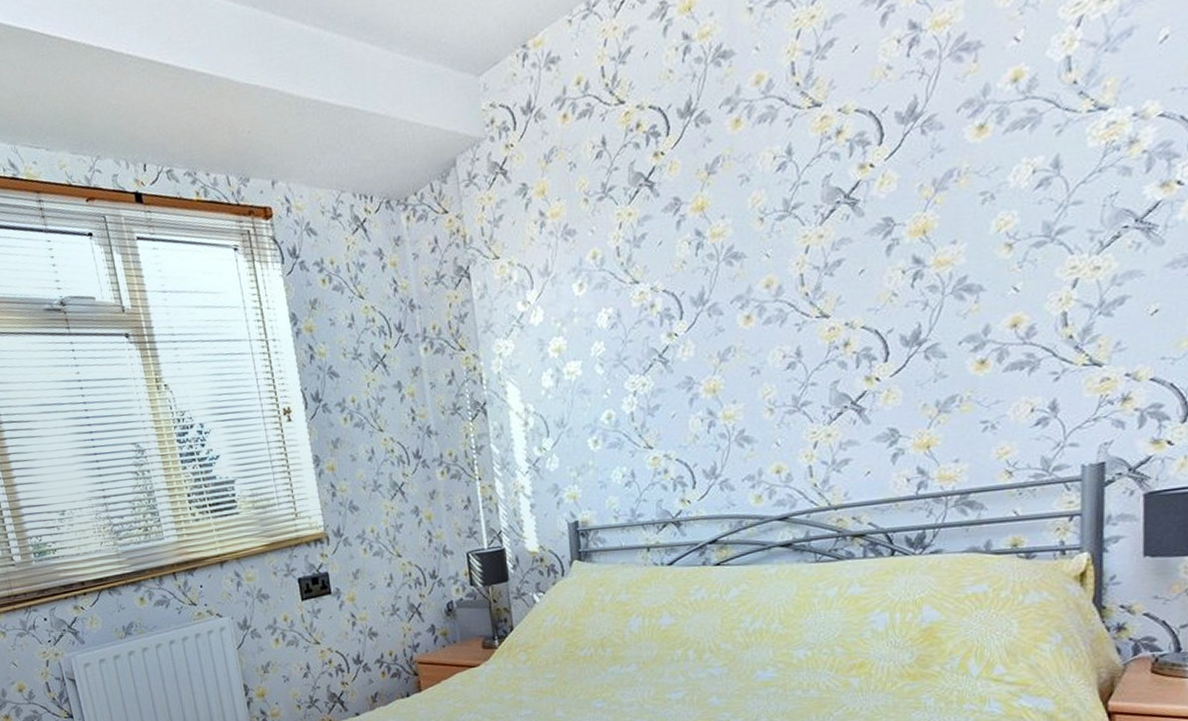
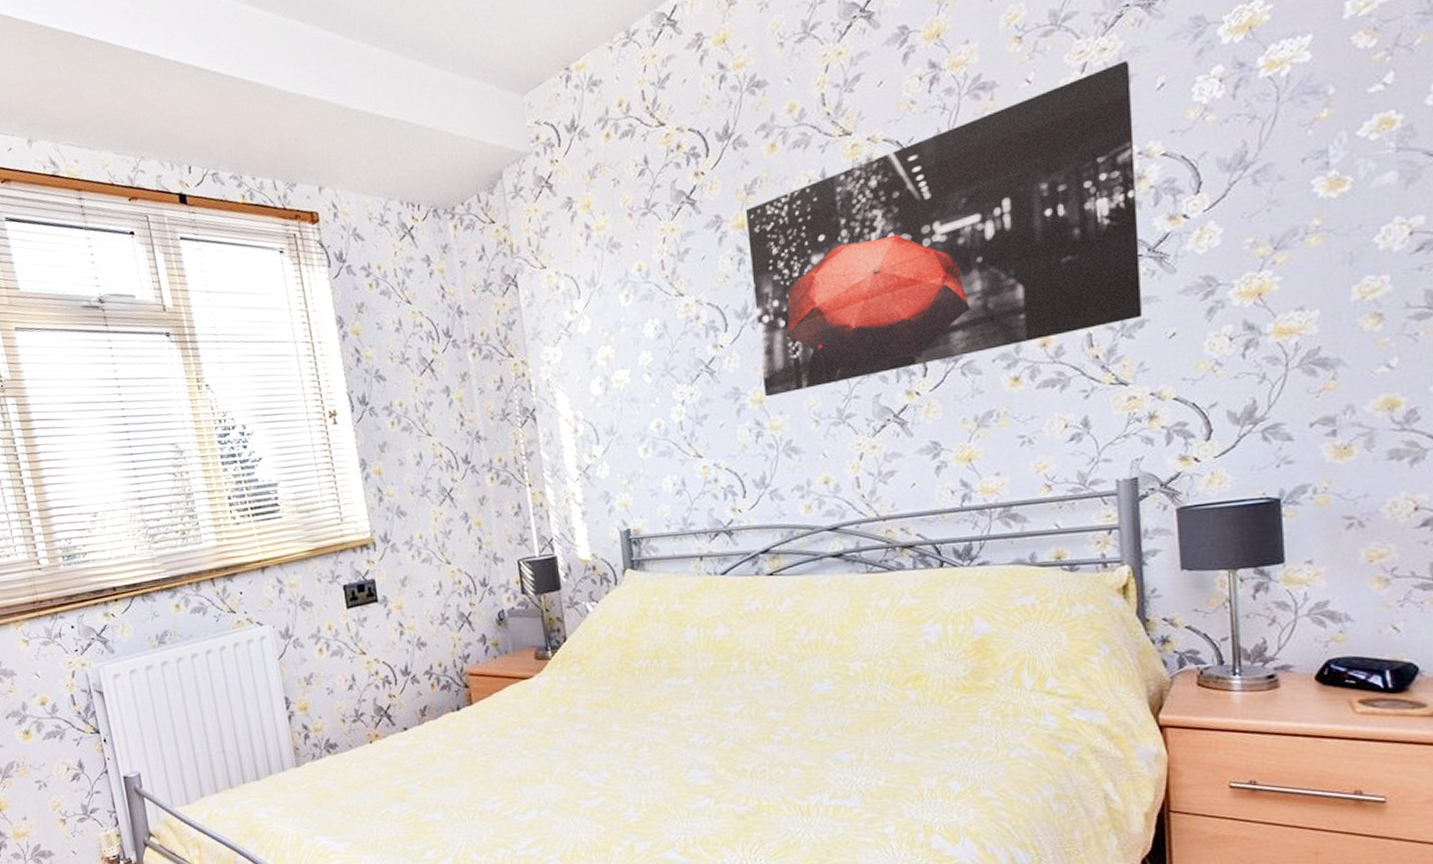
wall art: none [705,12,1131,386] -> present [745,61,1143,397]

